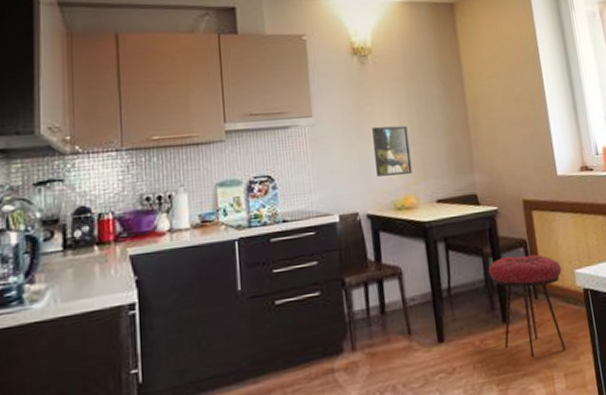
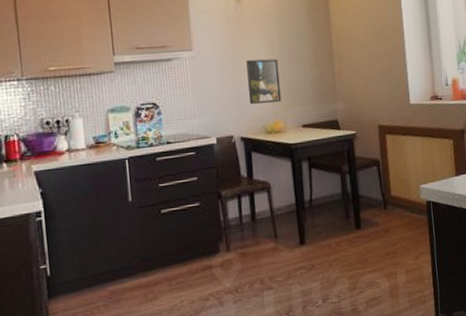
stool: present [488,255,566,359] -> none [345,172,409,258]

